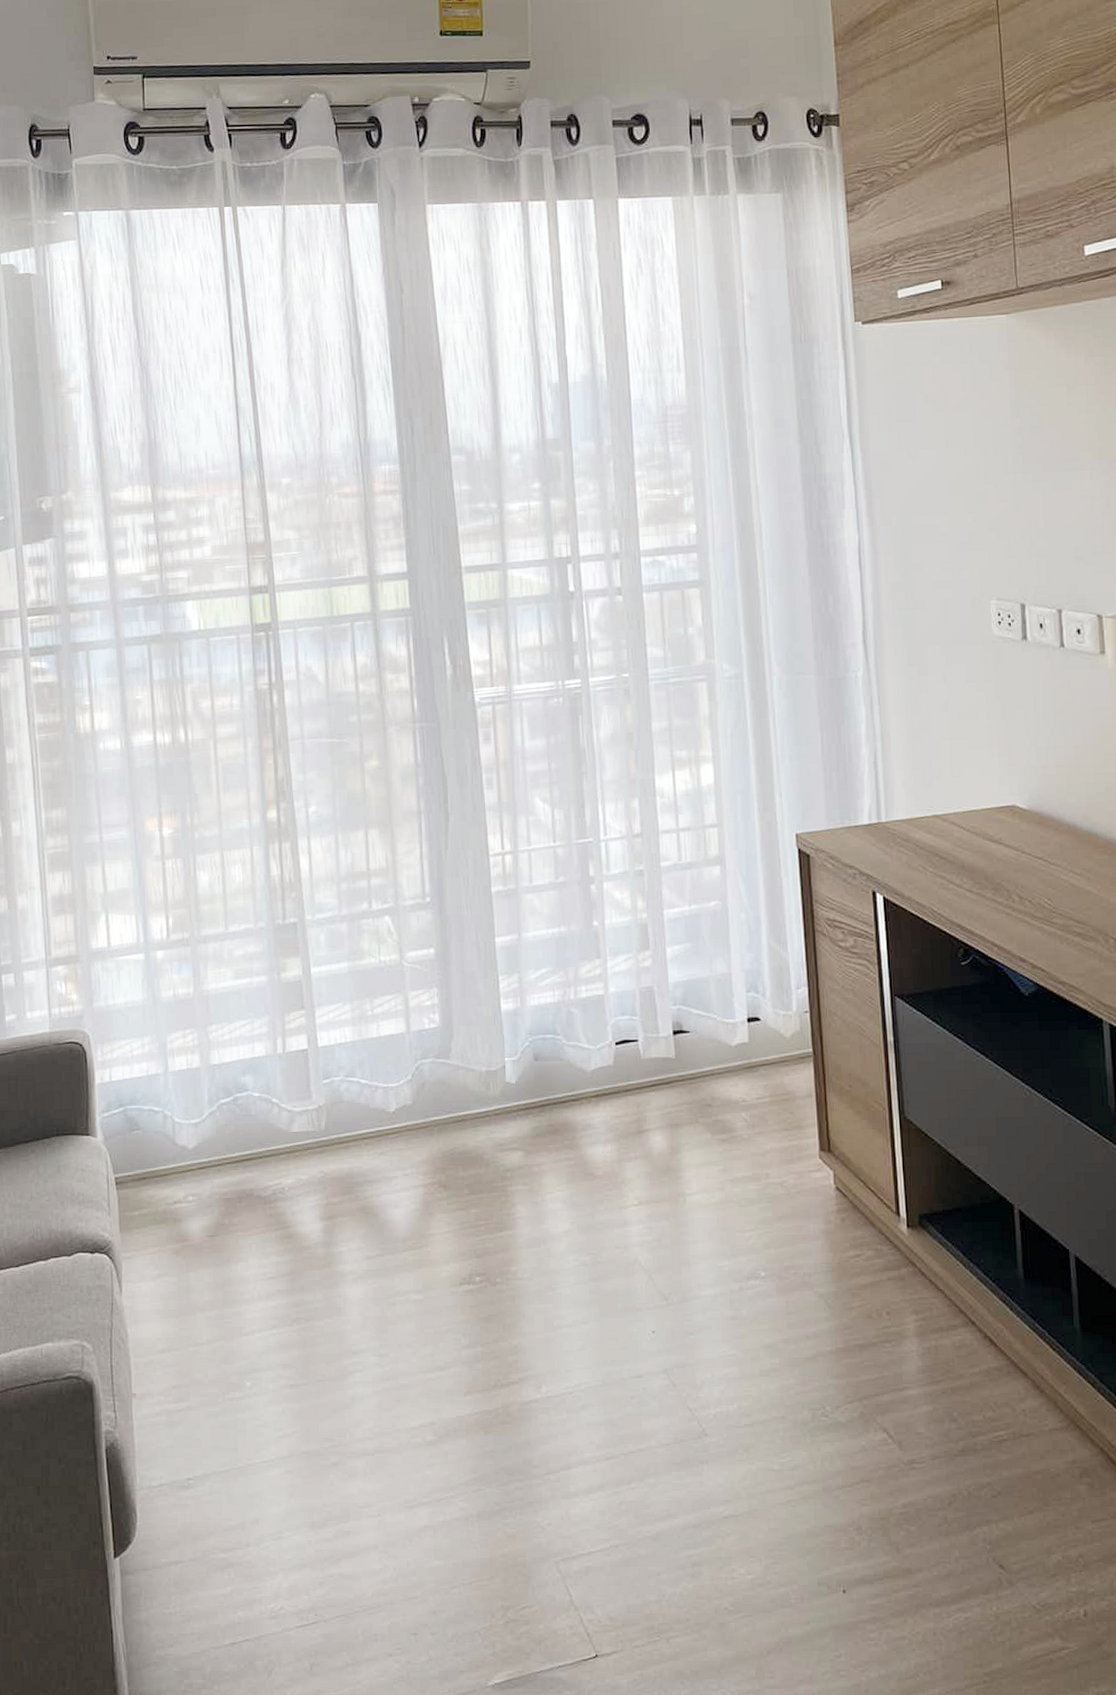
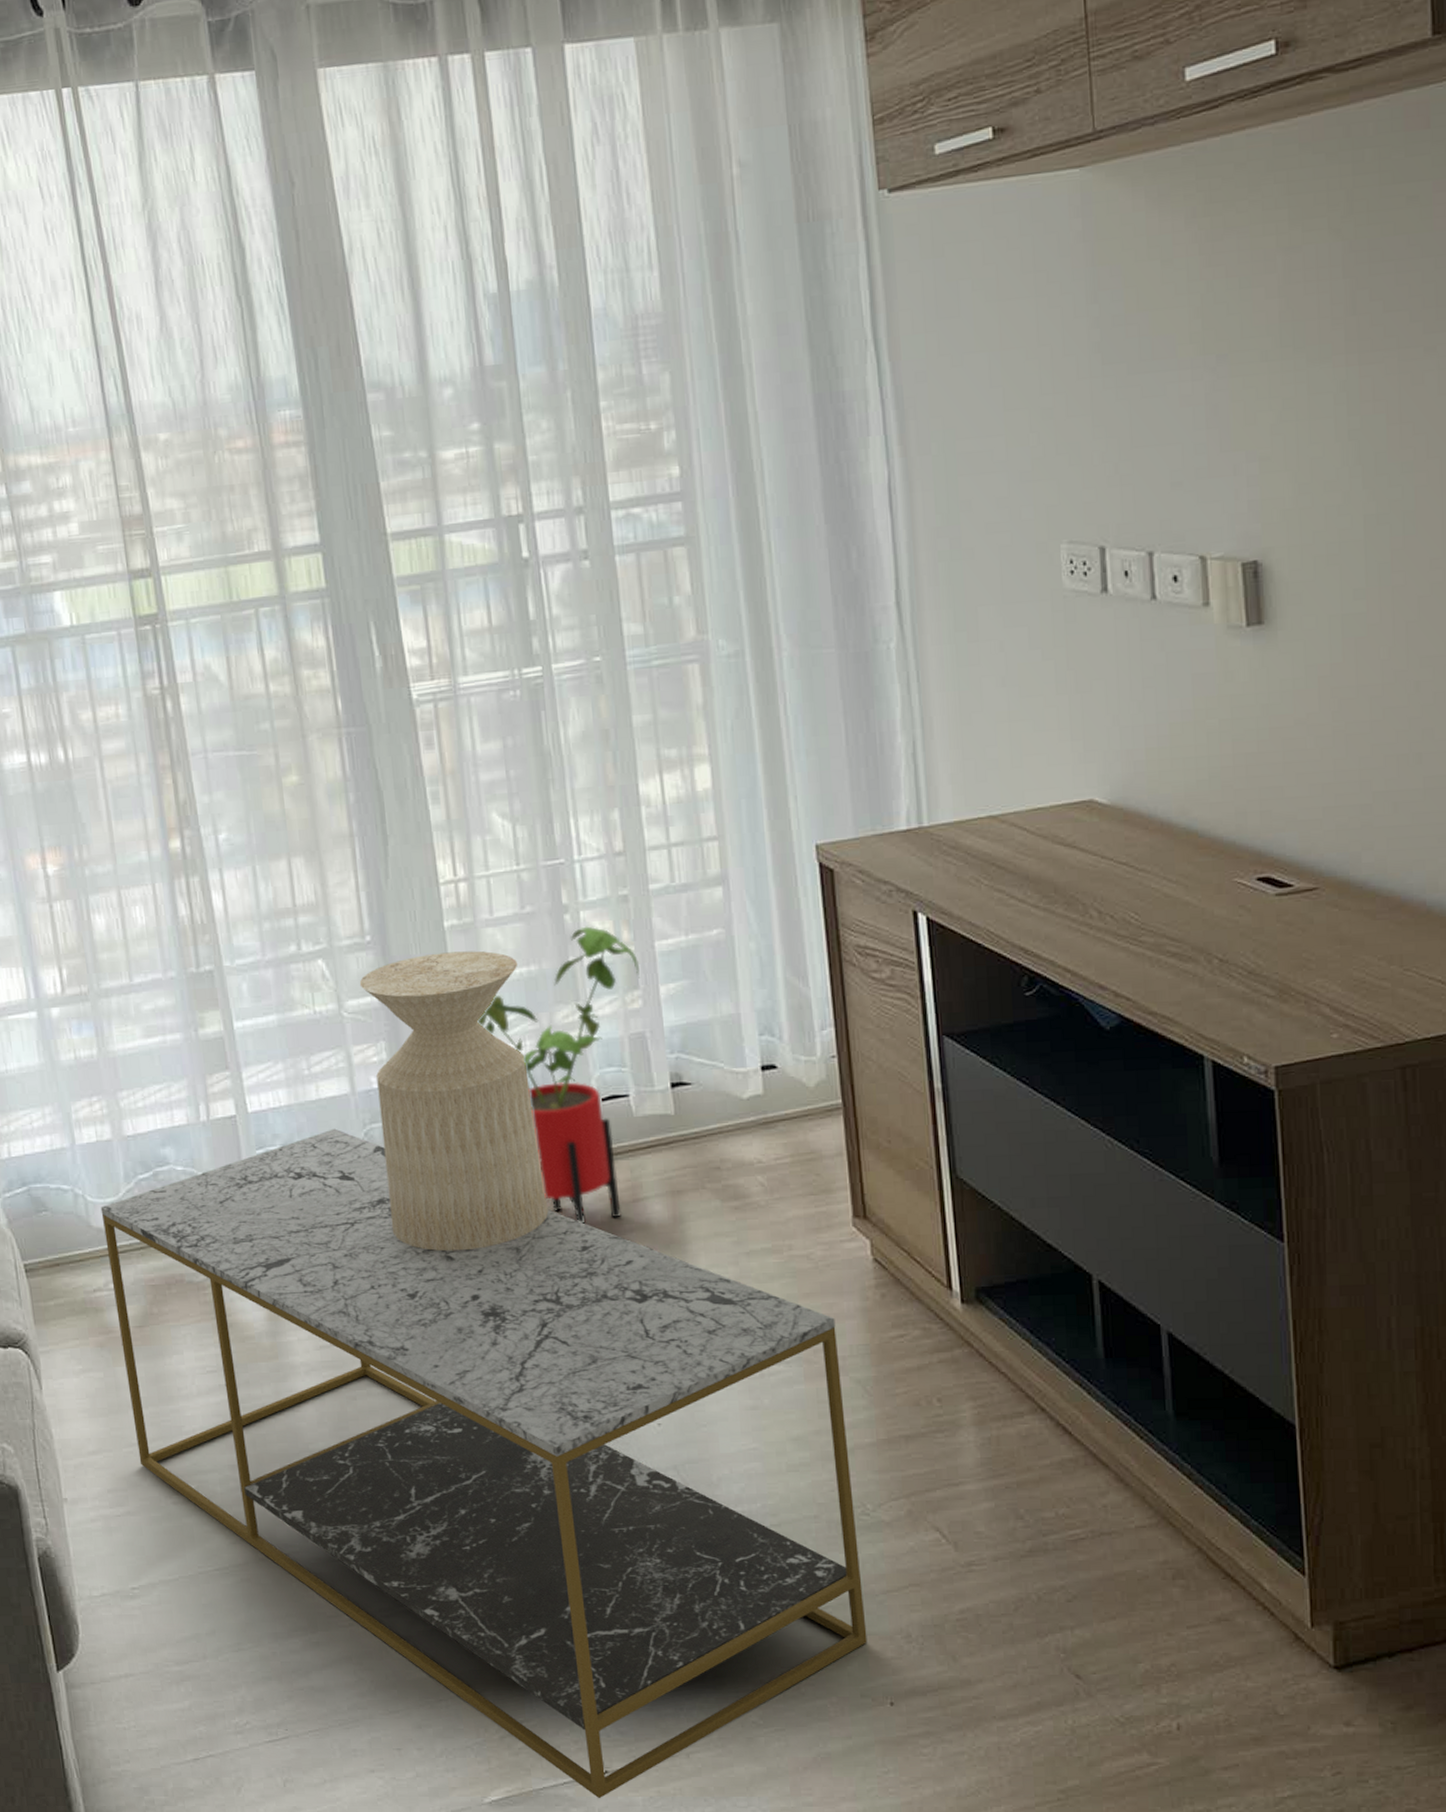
coffee table: none [186,1063,825,1682] -> present [100,1128,868,1799]
side table: none [418,913,567,1173] -> present [359,951,549,1252]
house plant: none [515,895,651,1152] -> present [477,926,640,1225]

